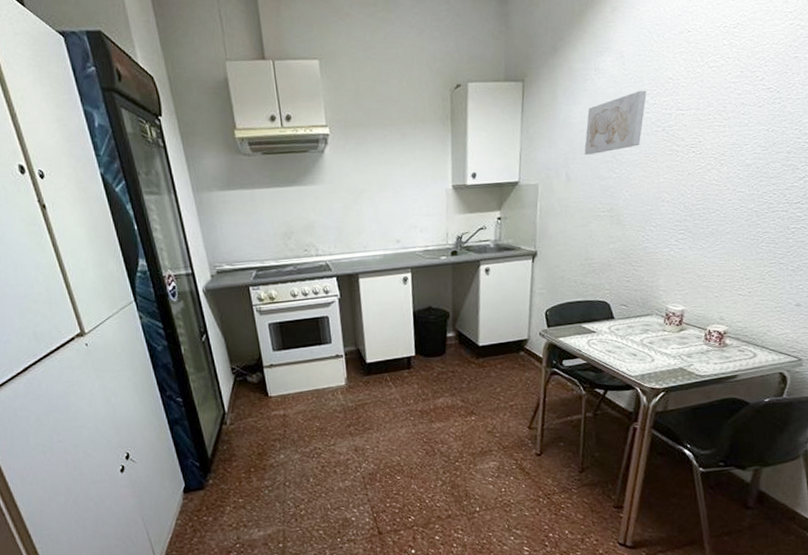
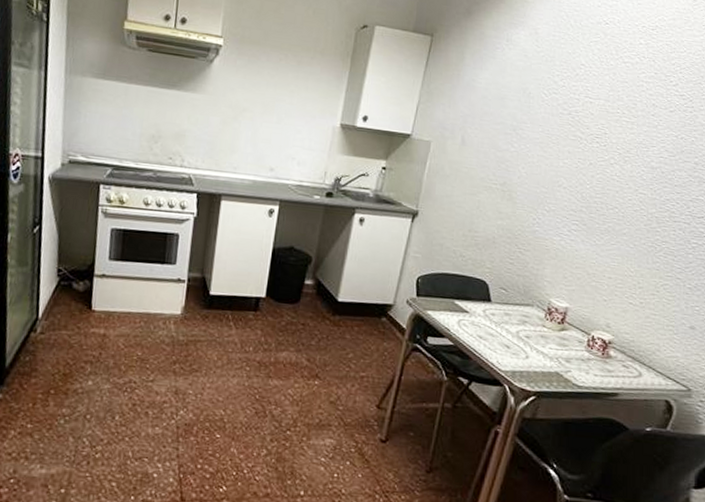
wall art: present [584,90,647,155] -> none [484,69,557,125]

